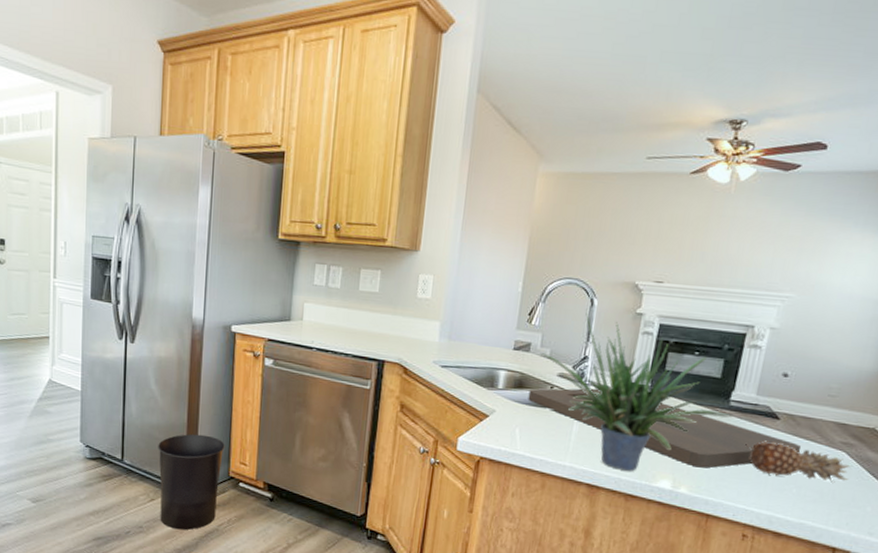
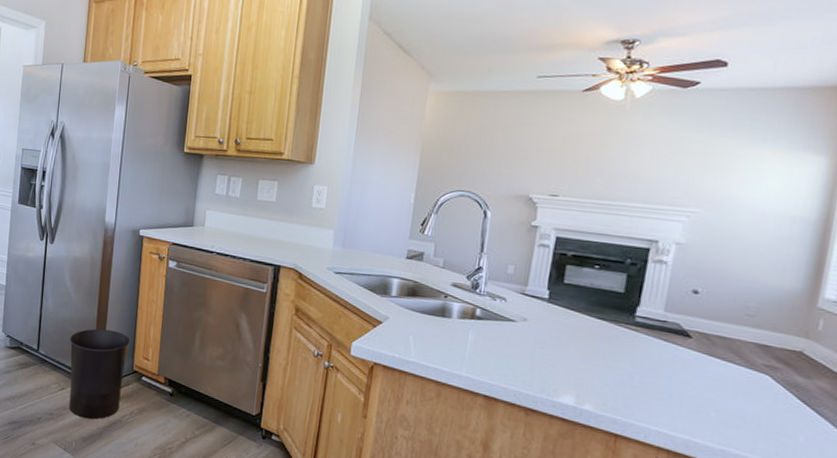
cutting board: present [528,388,802,468] -> none [421,297,719,386]
potted plant: present [540,308,734,471] -> none [433,220,640,384]
fruit: present [745,440,852,484] -> none [655,359,778,409]

